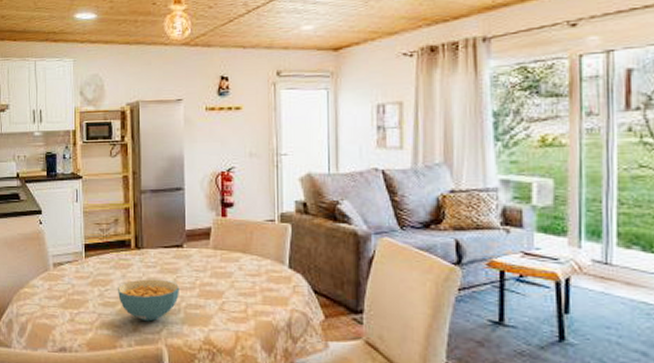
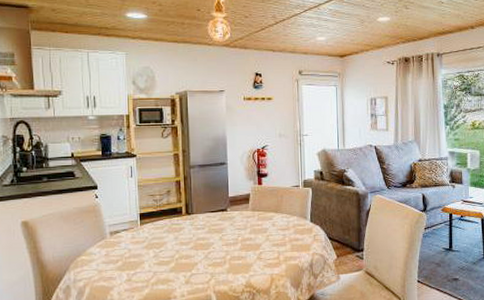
cereal bowl: present [117,279,179,322] -> none [170,238,225,275]

